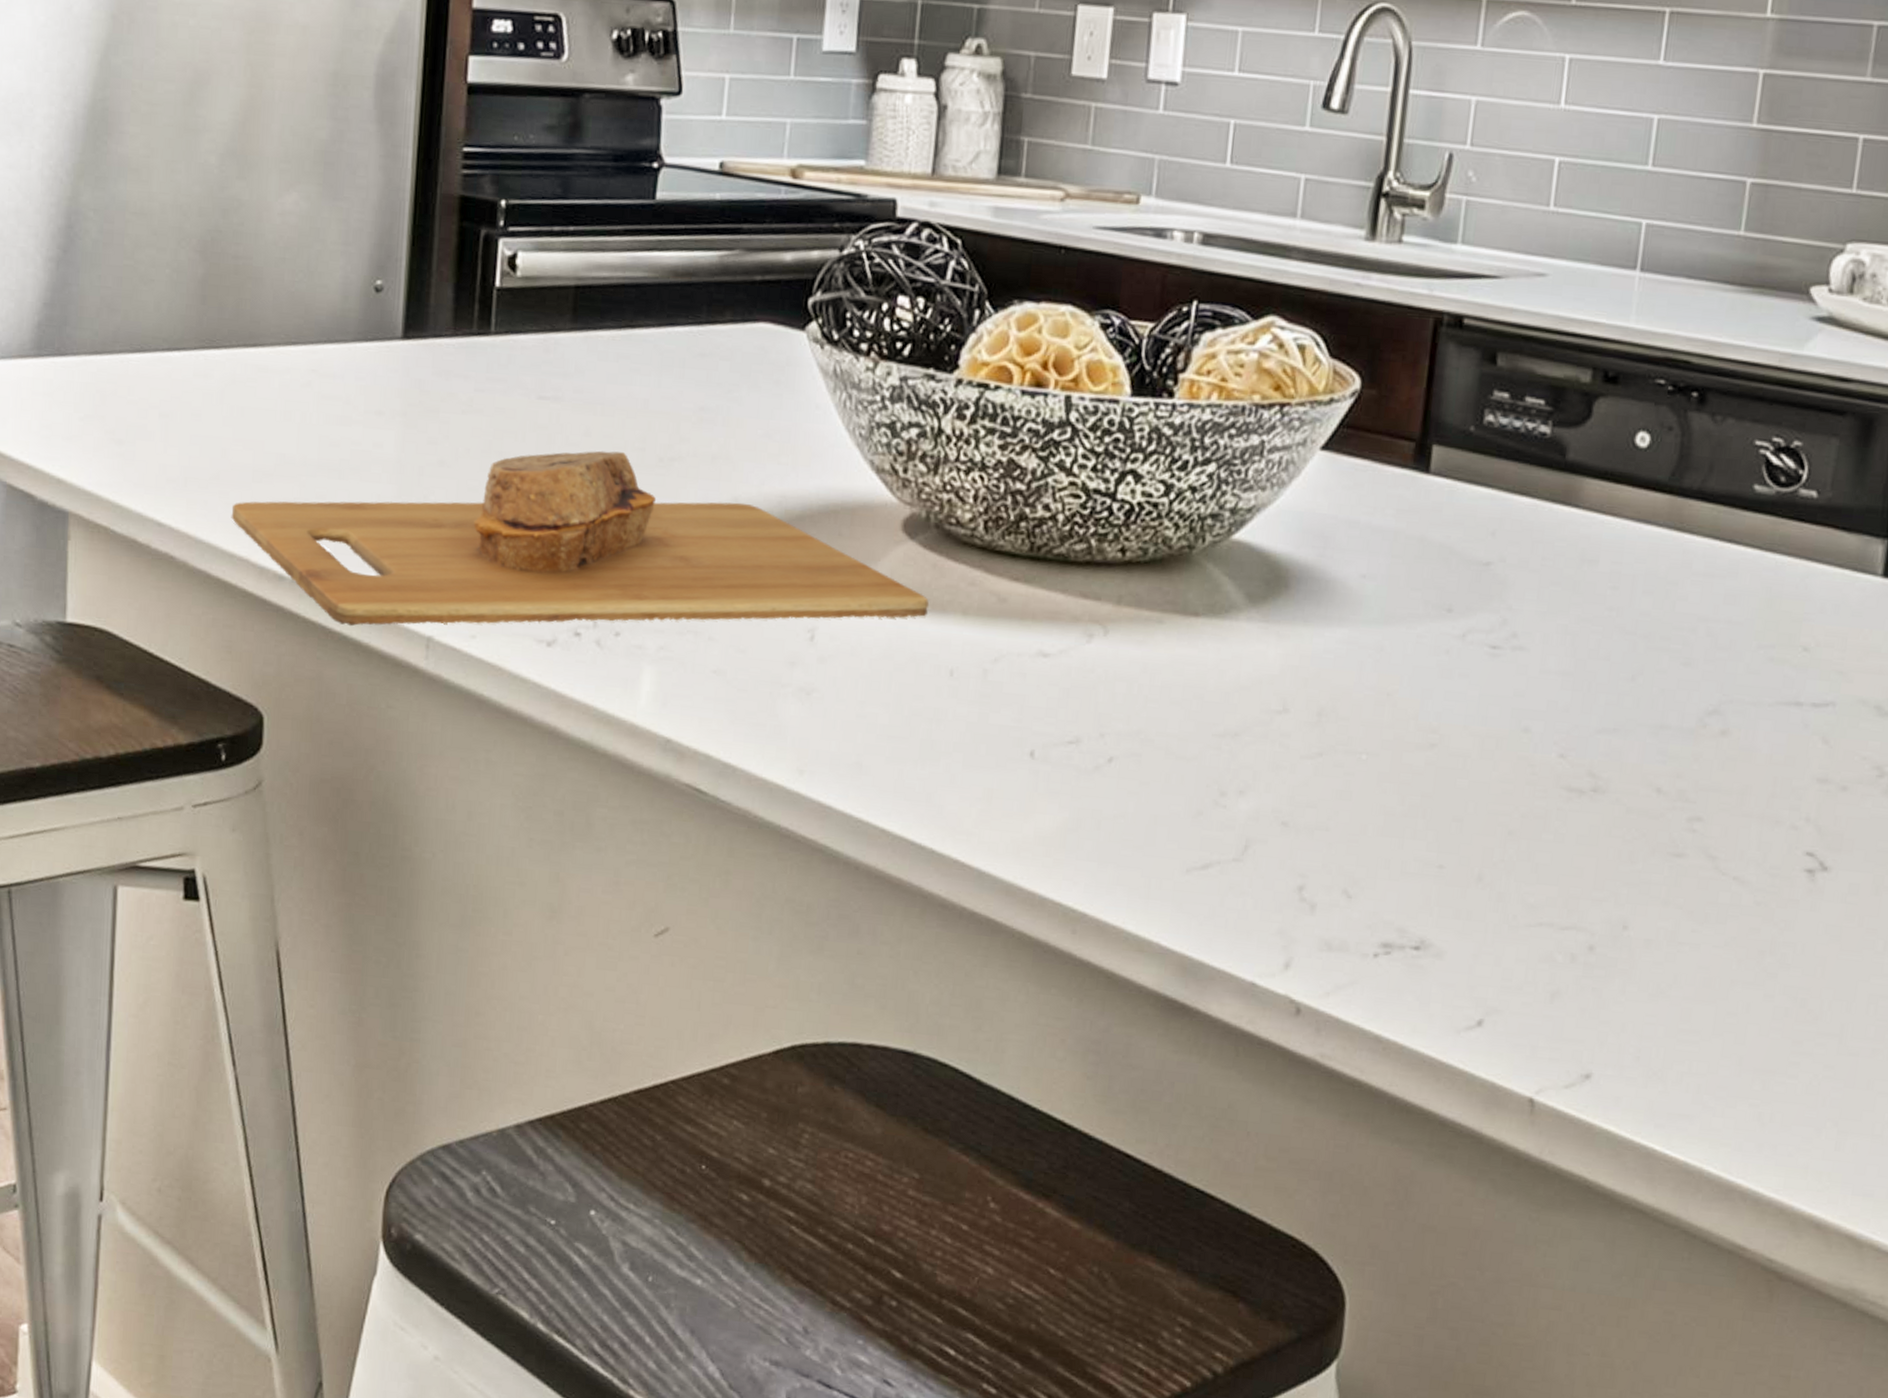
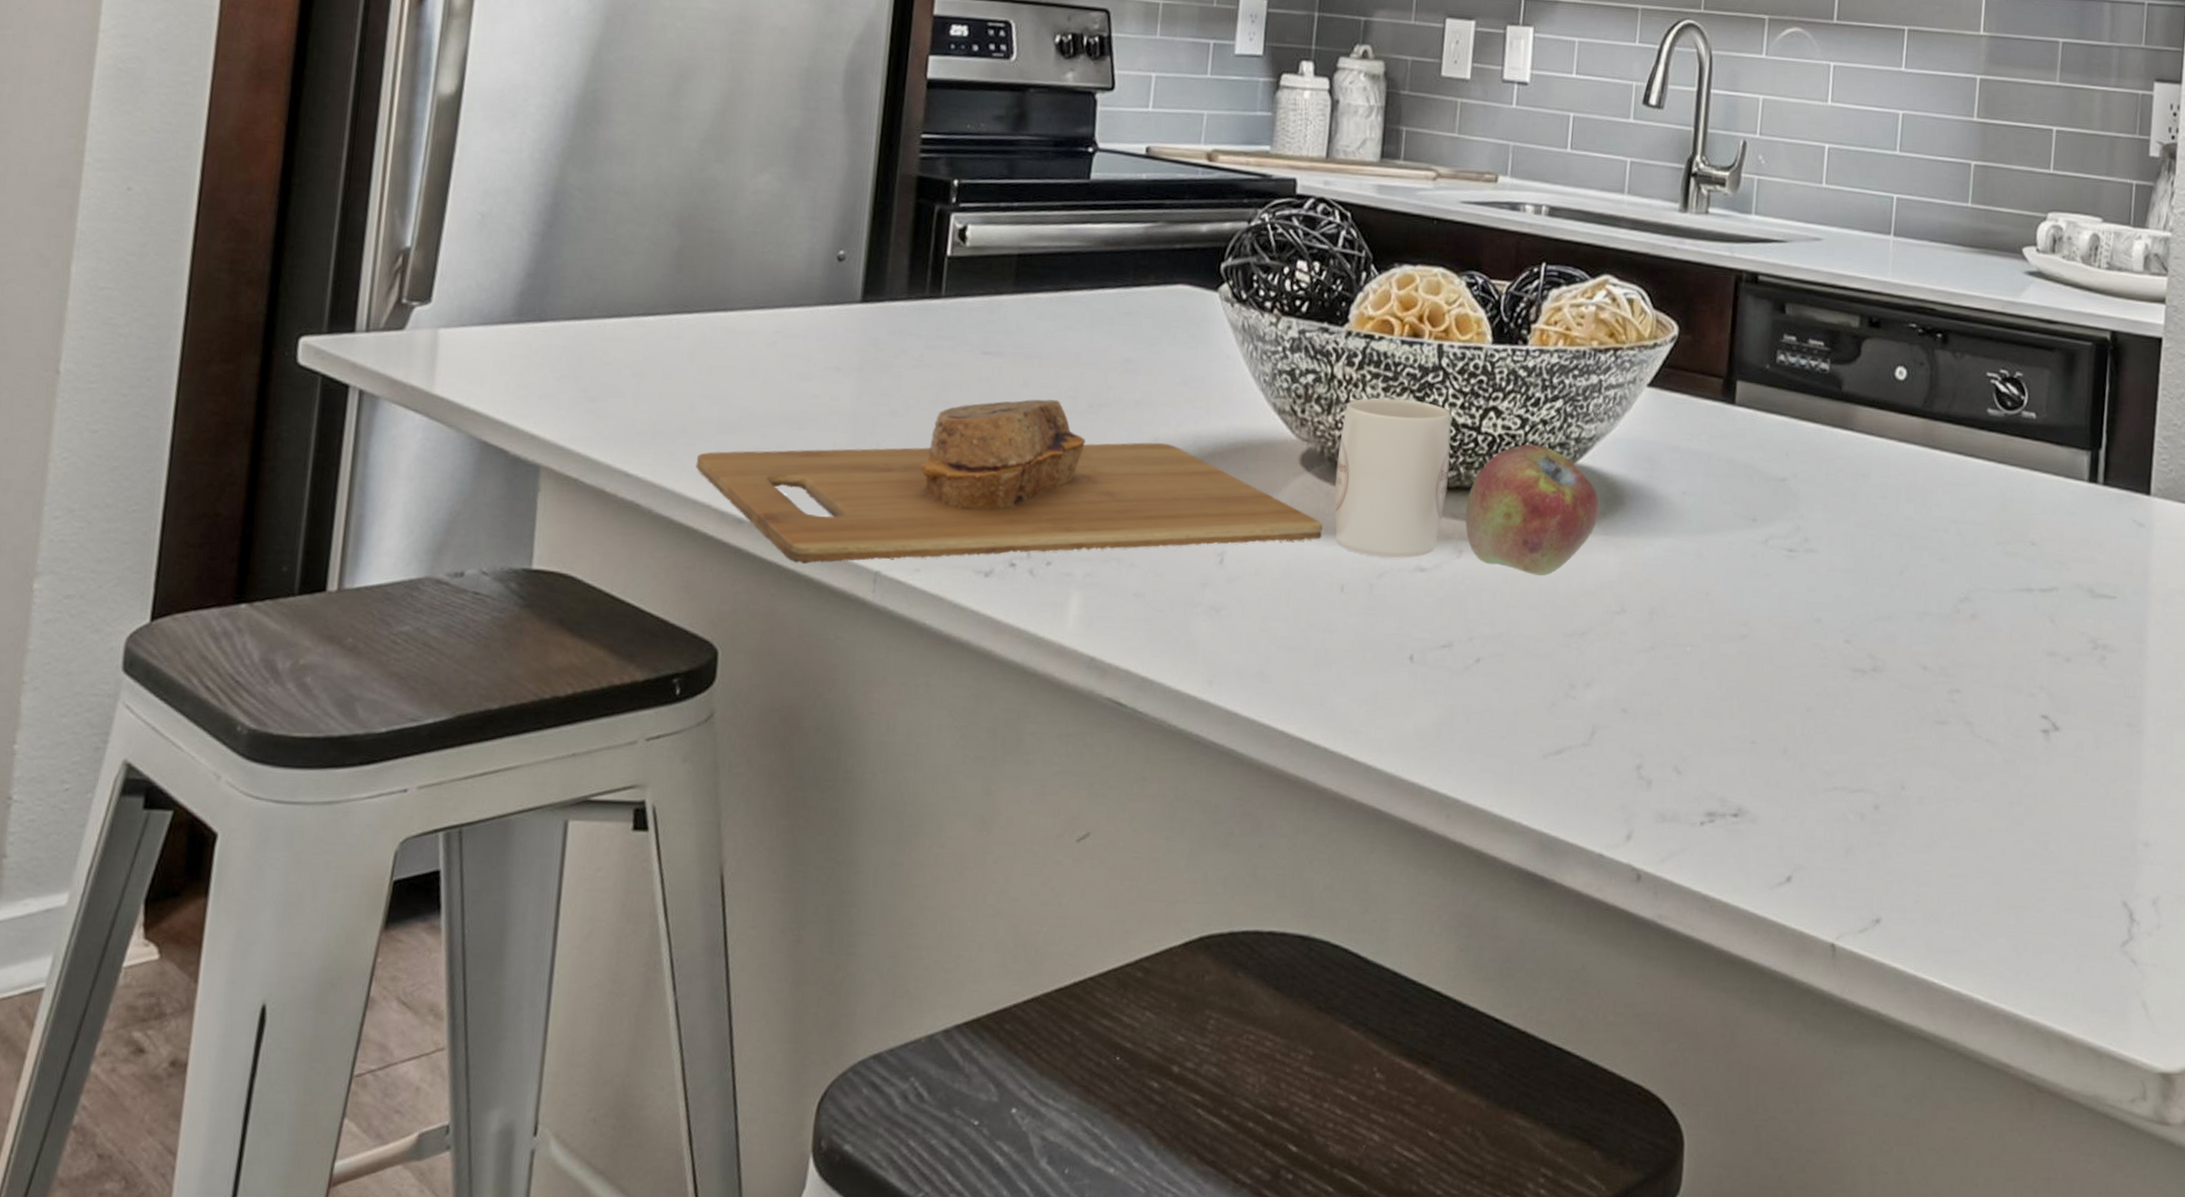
mug: none [942,456,1081,642] -> present [1334,398,1452,559]
fruit: none [1096,514,1260,668] -> present [1465,444,1600,577]

